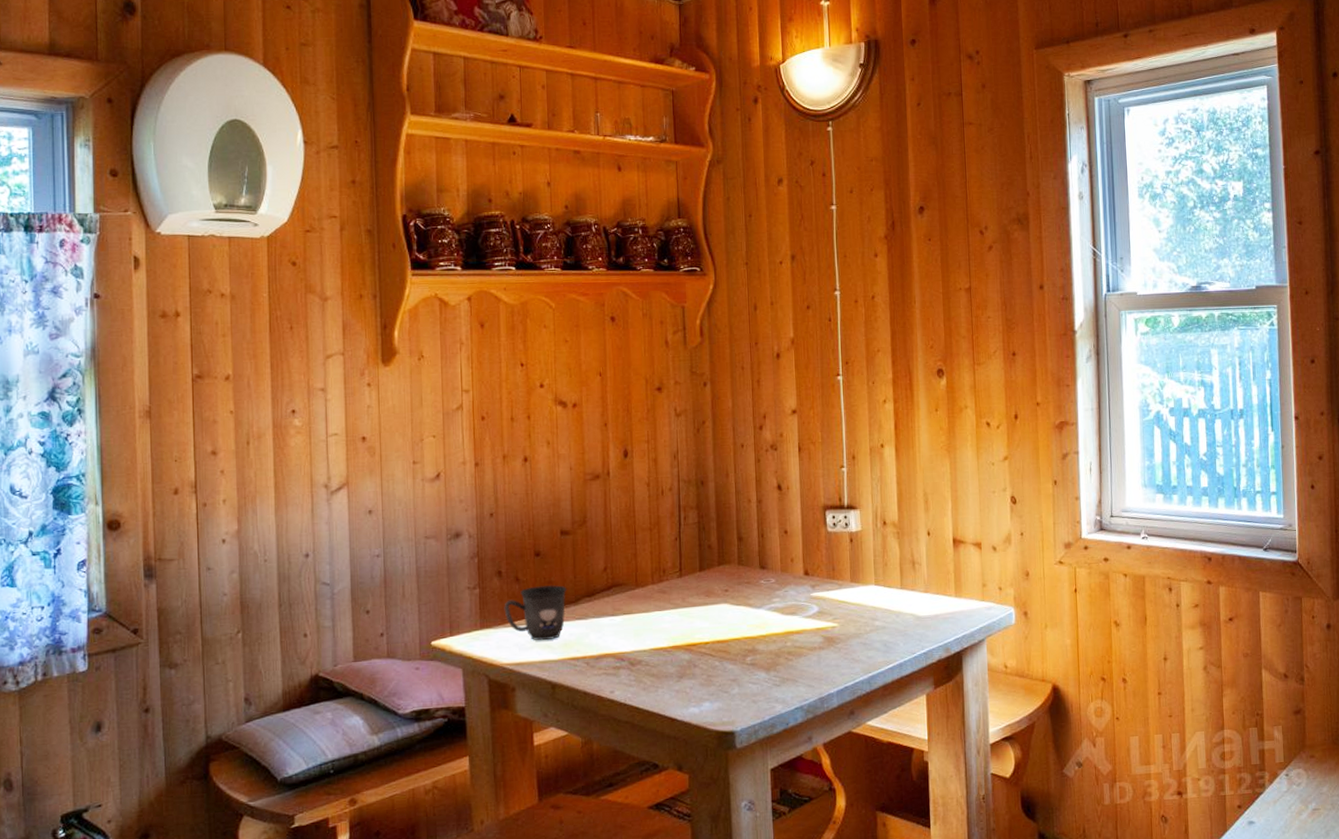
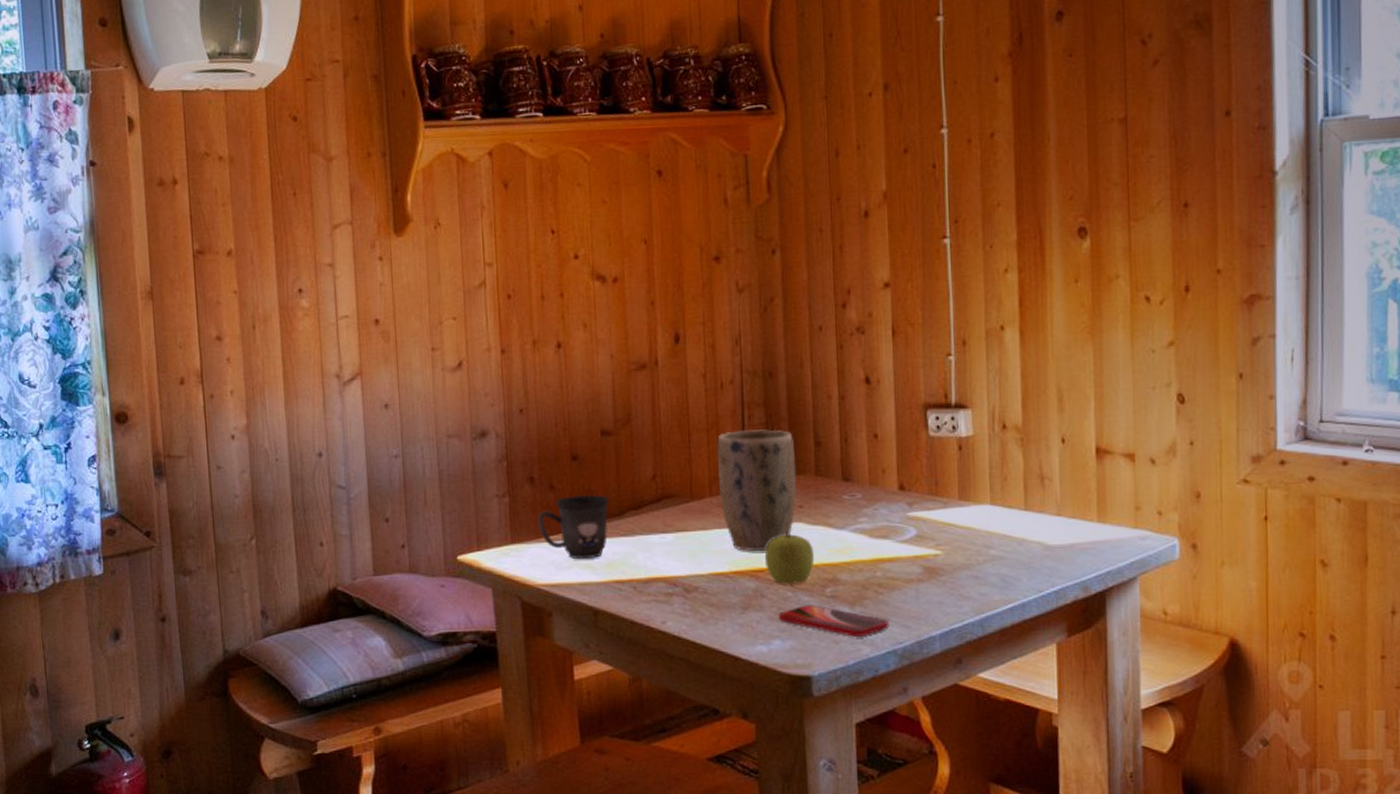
plant pot: none [657,527,724,630] -> present [716,429,798,552]
fruit: none [697,610,738,655] -> present [765,530,815,584]
smartphone: none [708,671,797,697] -> present [778,605,889,637]

